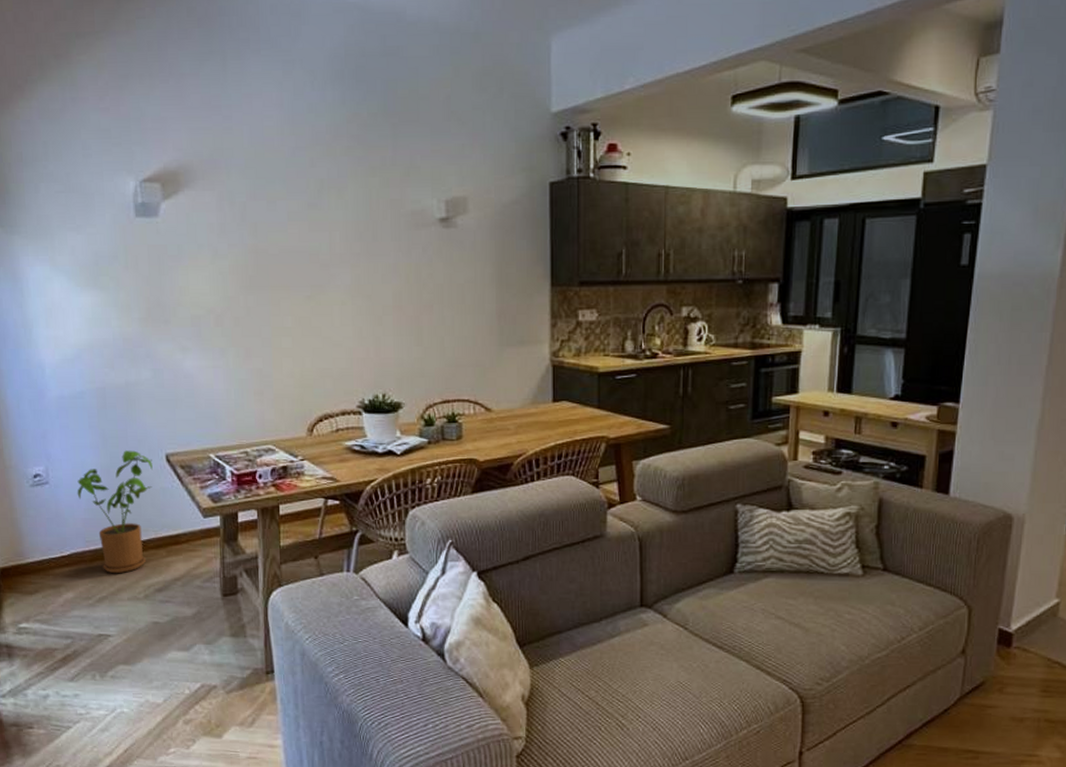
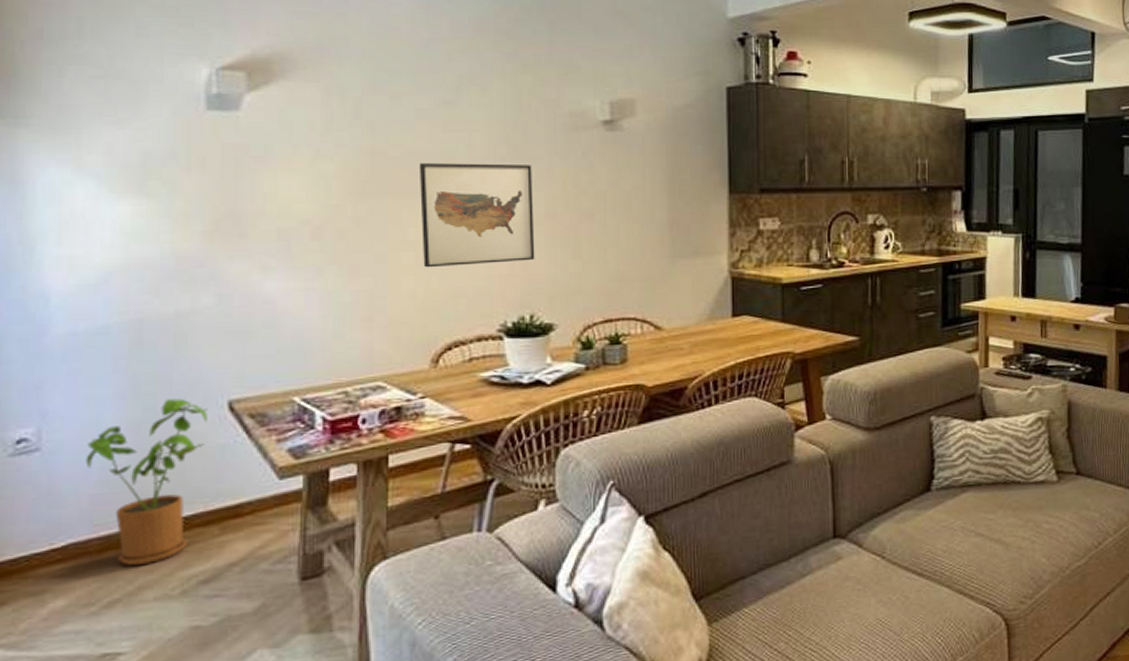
wall art: none [291,259,386,351] -> present [418,163,535,268]

